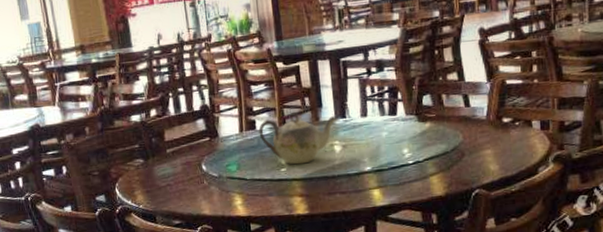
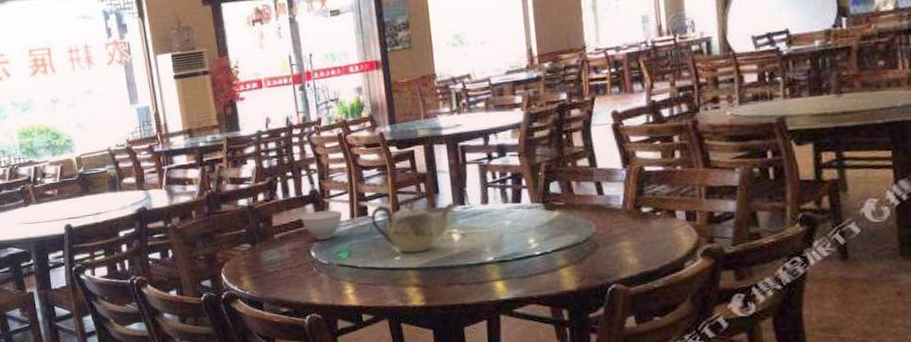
bowl: none [191,124,232,154] -> present [300,210,343,240]

